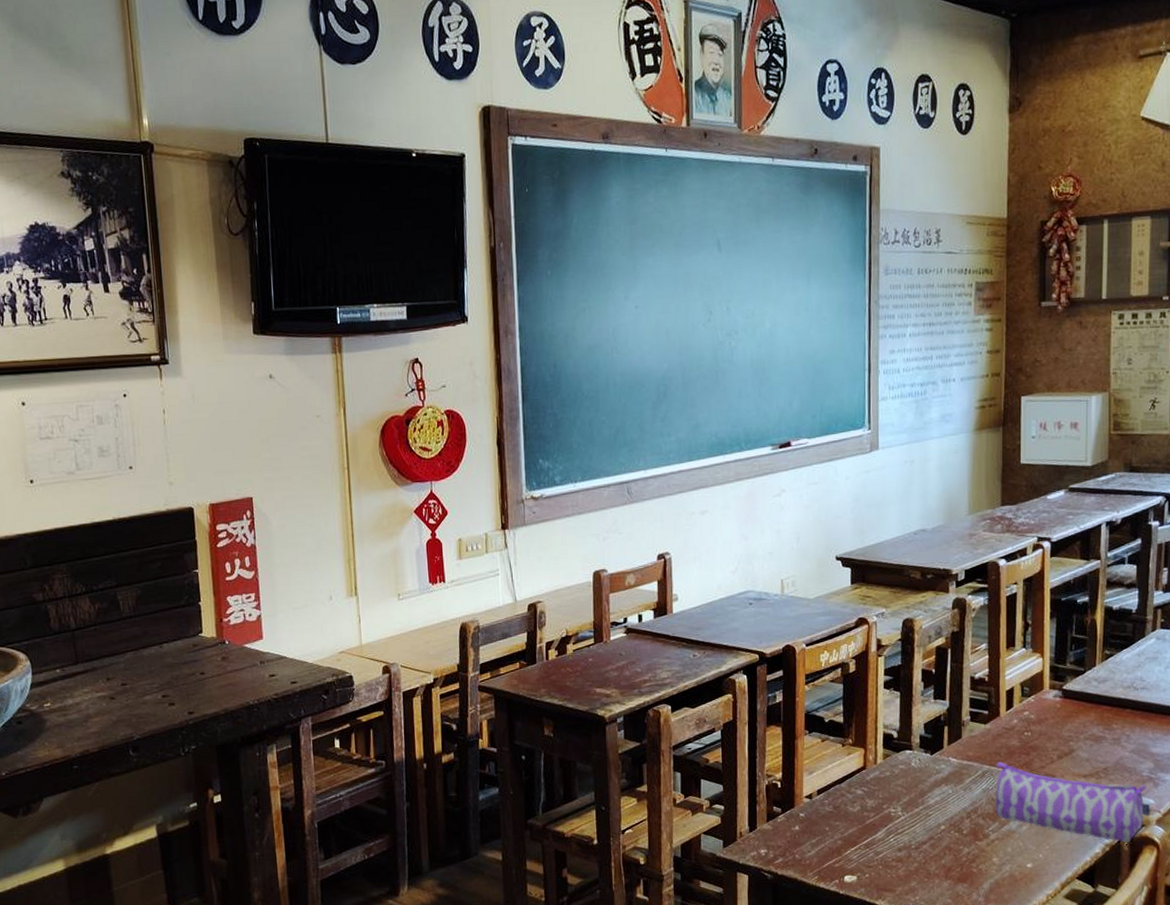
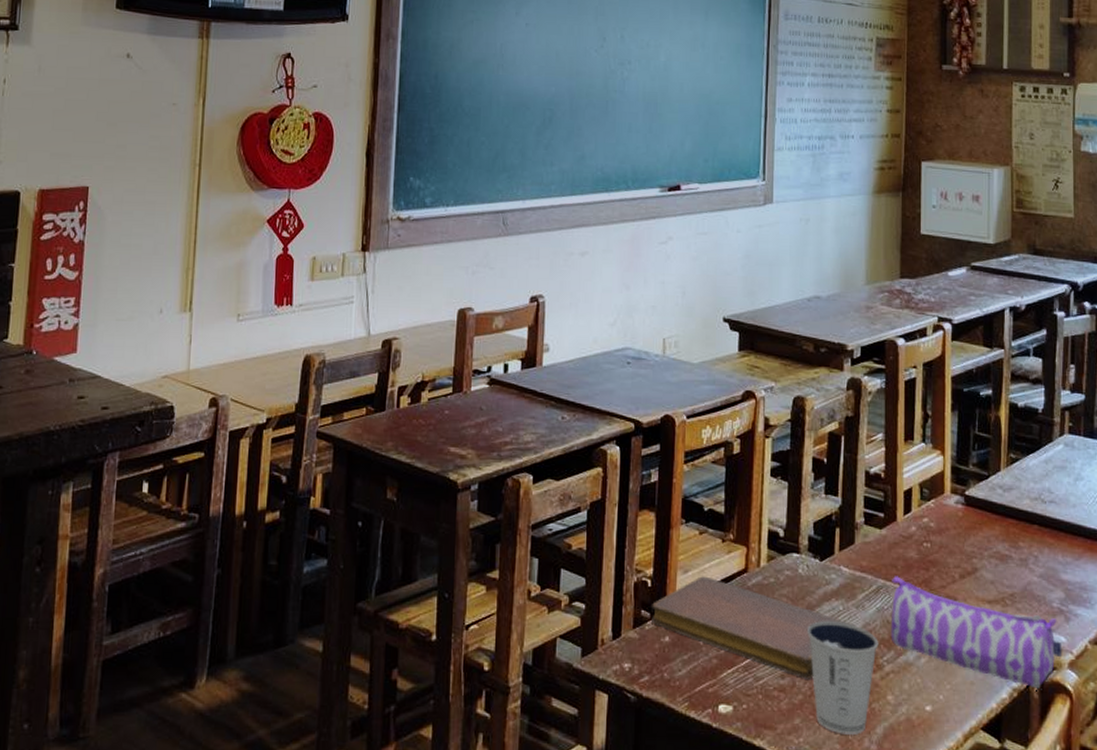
notebook: none [782,775,963,850] -> present [652,576,855,679]
dixie cup: none [921,802,985,891] -> present [807,621,879,735]

